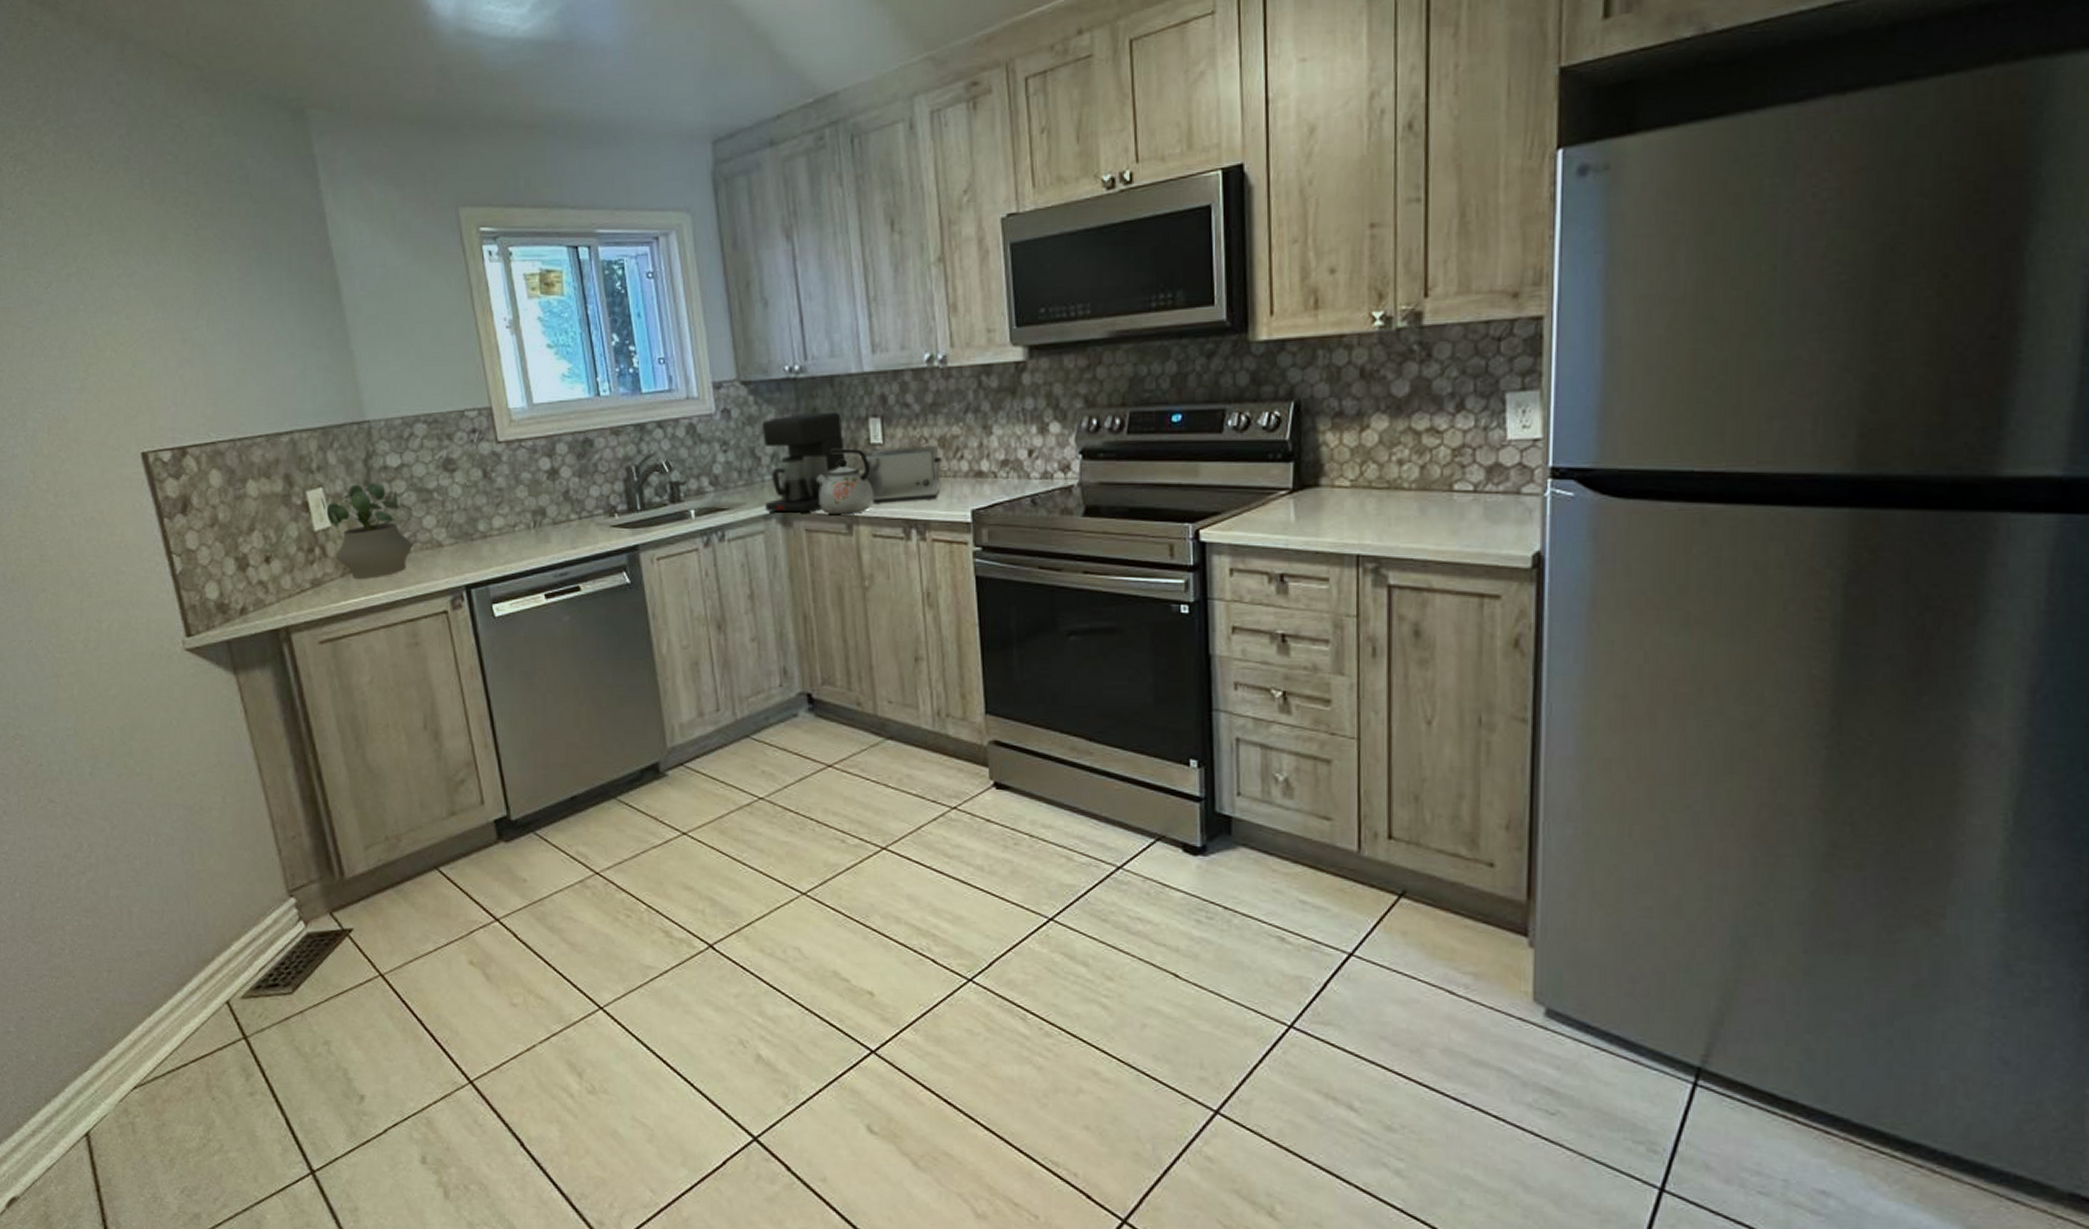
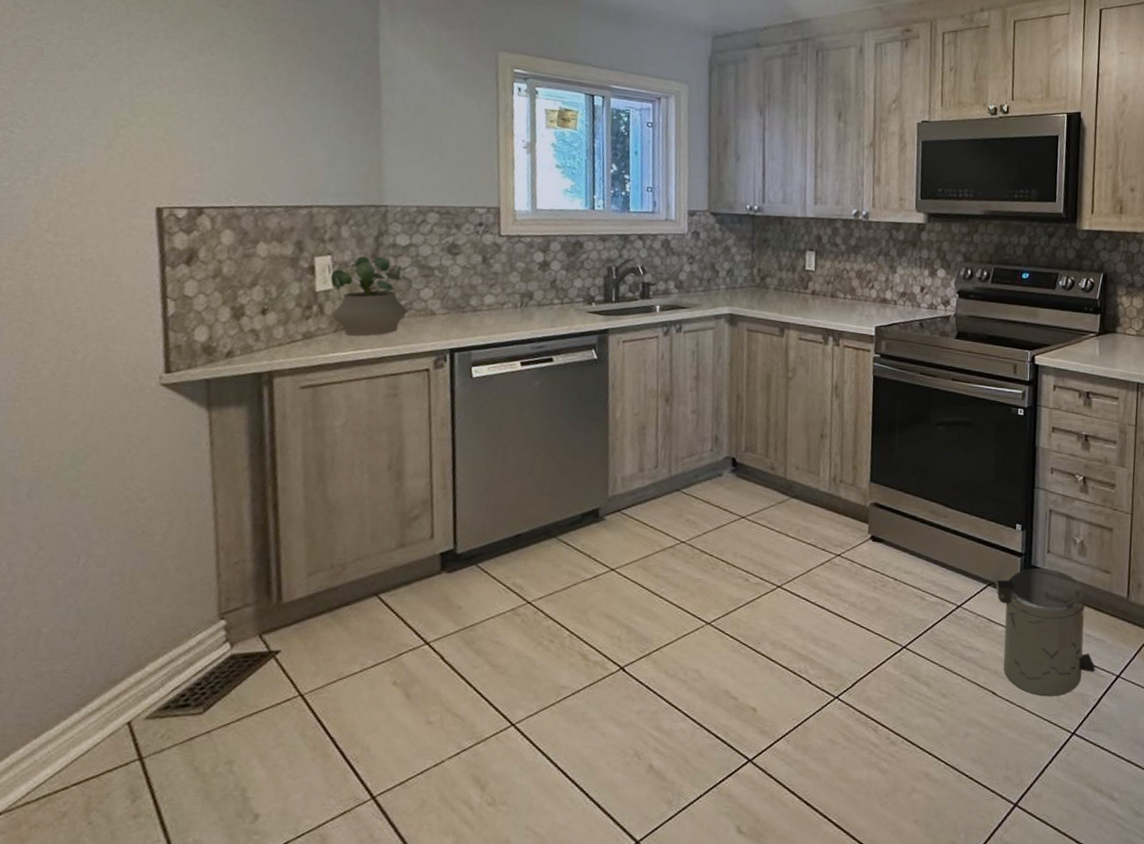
coffee maker: present [763,411,845,513] -> none [717,241,786,317]
kettle: present [817,448,874,515] -> none [760,270,804,322]
toaster: present [865,445,941,504] -> none [799,275,857,317]
trash can: none [1168,815,1317,980] -> present [996,568,1095,696]

